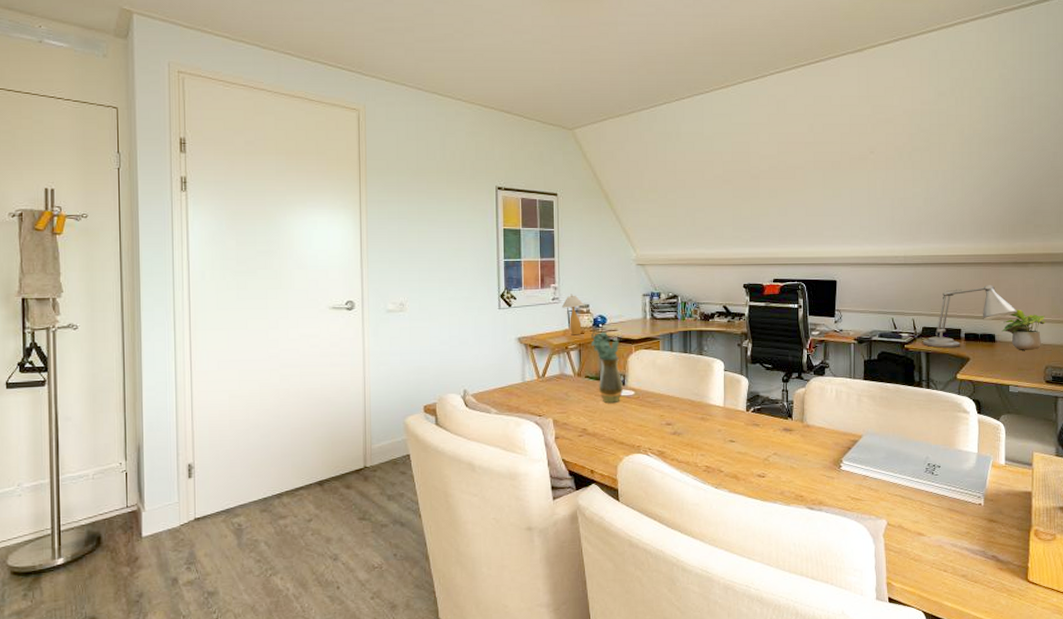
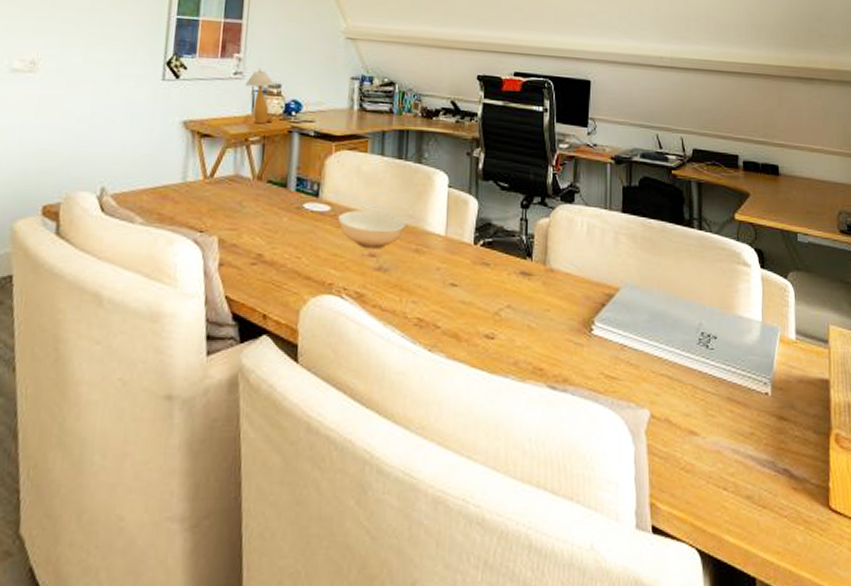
vase: present [591,329,623,404] -> none [279,117,317,222]
bowl: none [640,392,693,420] -> present [338,210,406,249]
desk lamp: present [922,284,1017,348] -> none [693,101,804,178]
potted plant: present [1001,309,1045,350] -> none [786,136,836,189]

